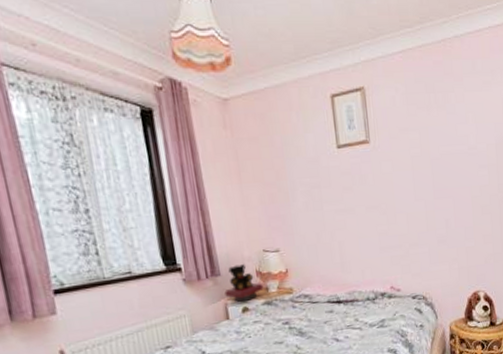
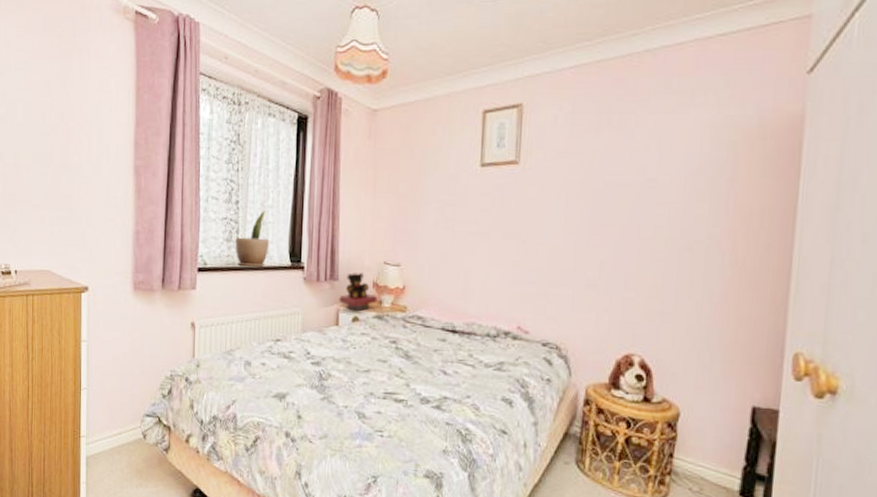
potted plant: none [93,215,137,280] -> present [235,209,269,268]

